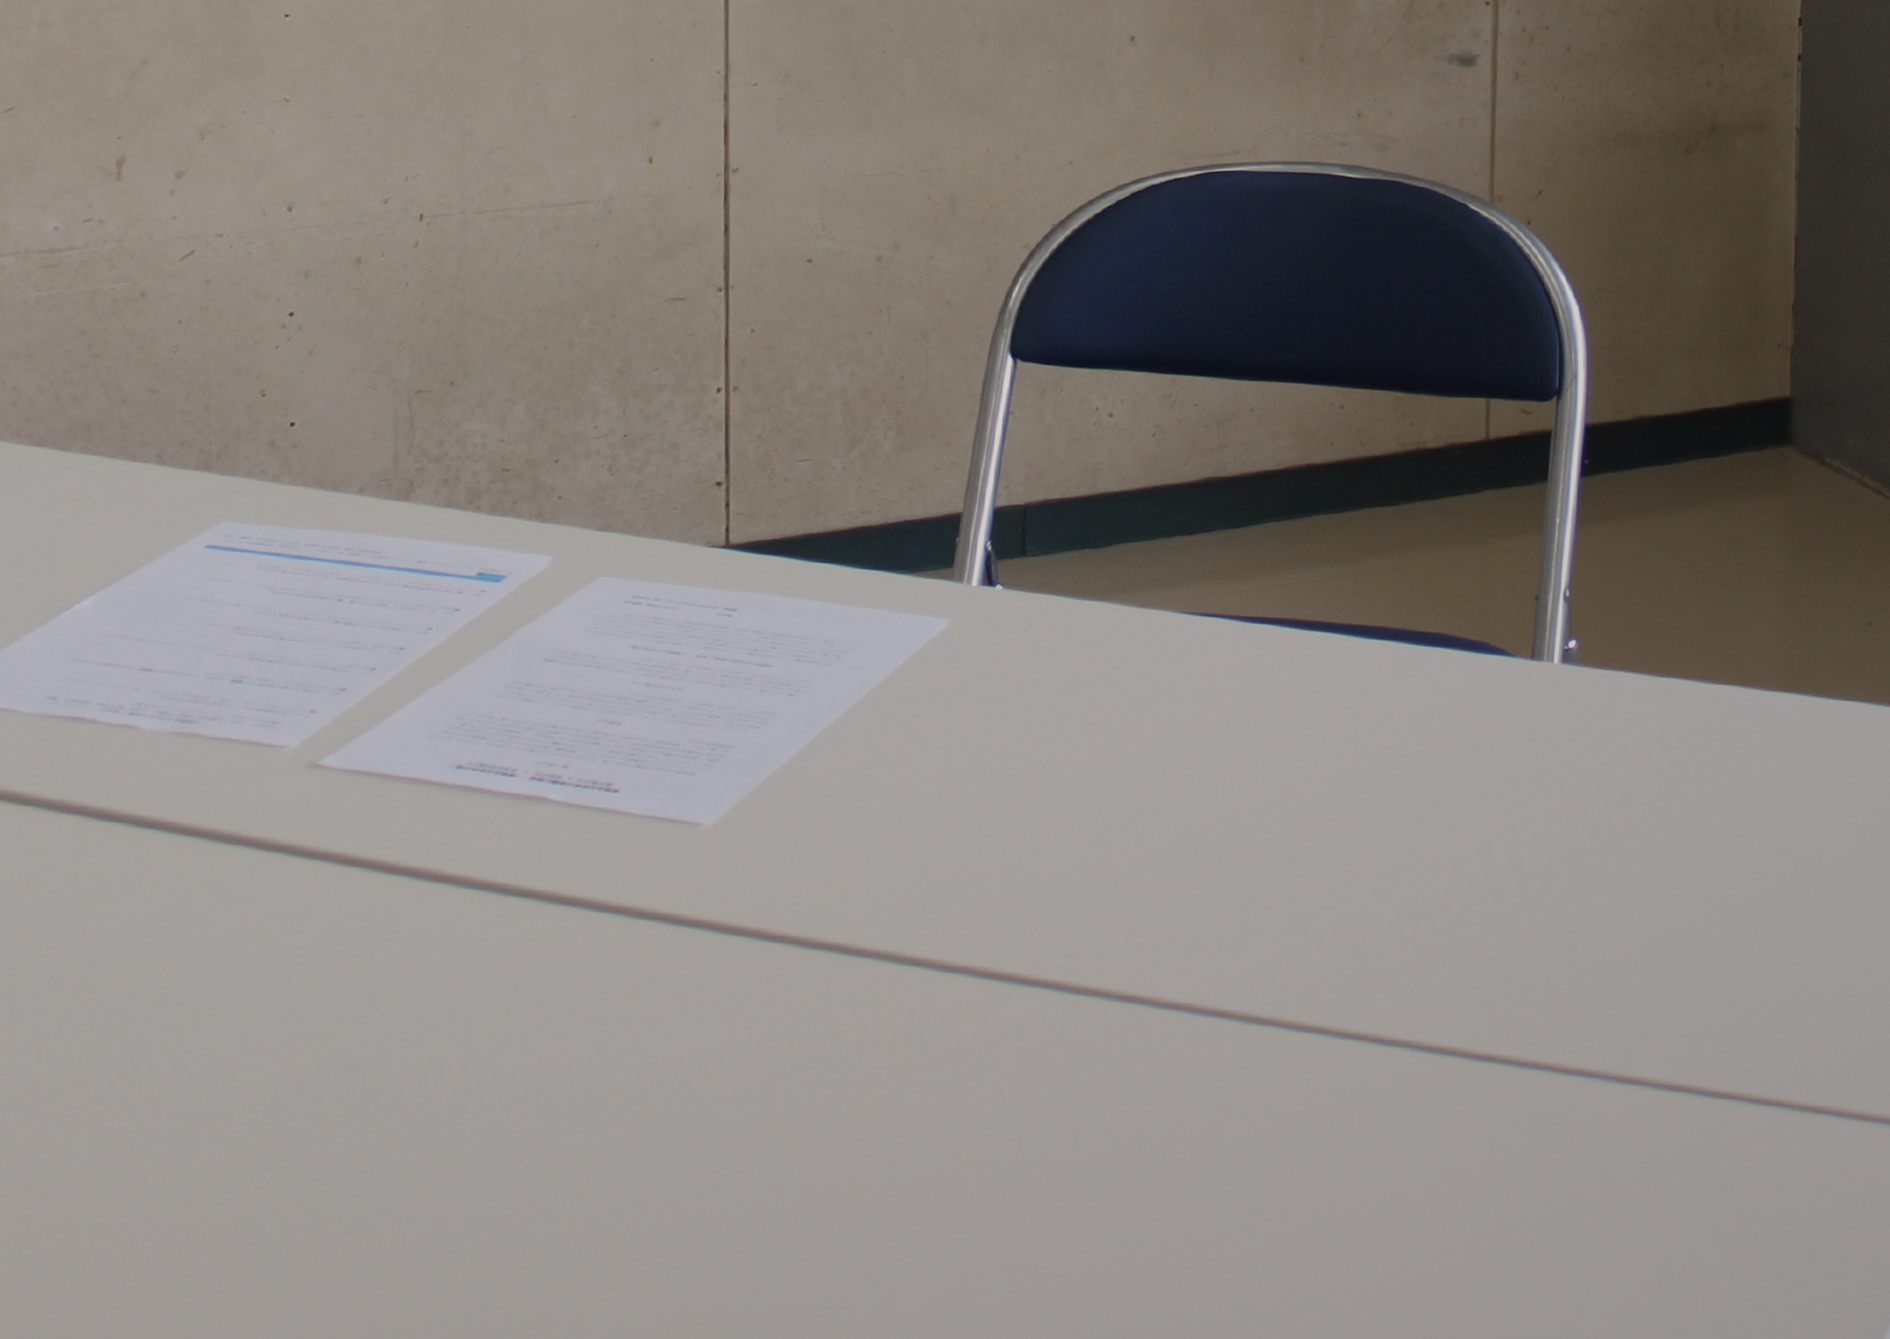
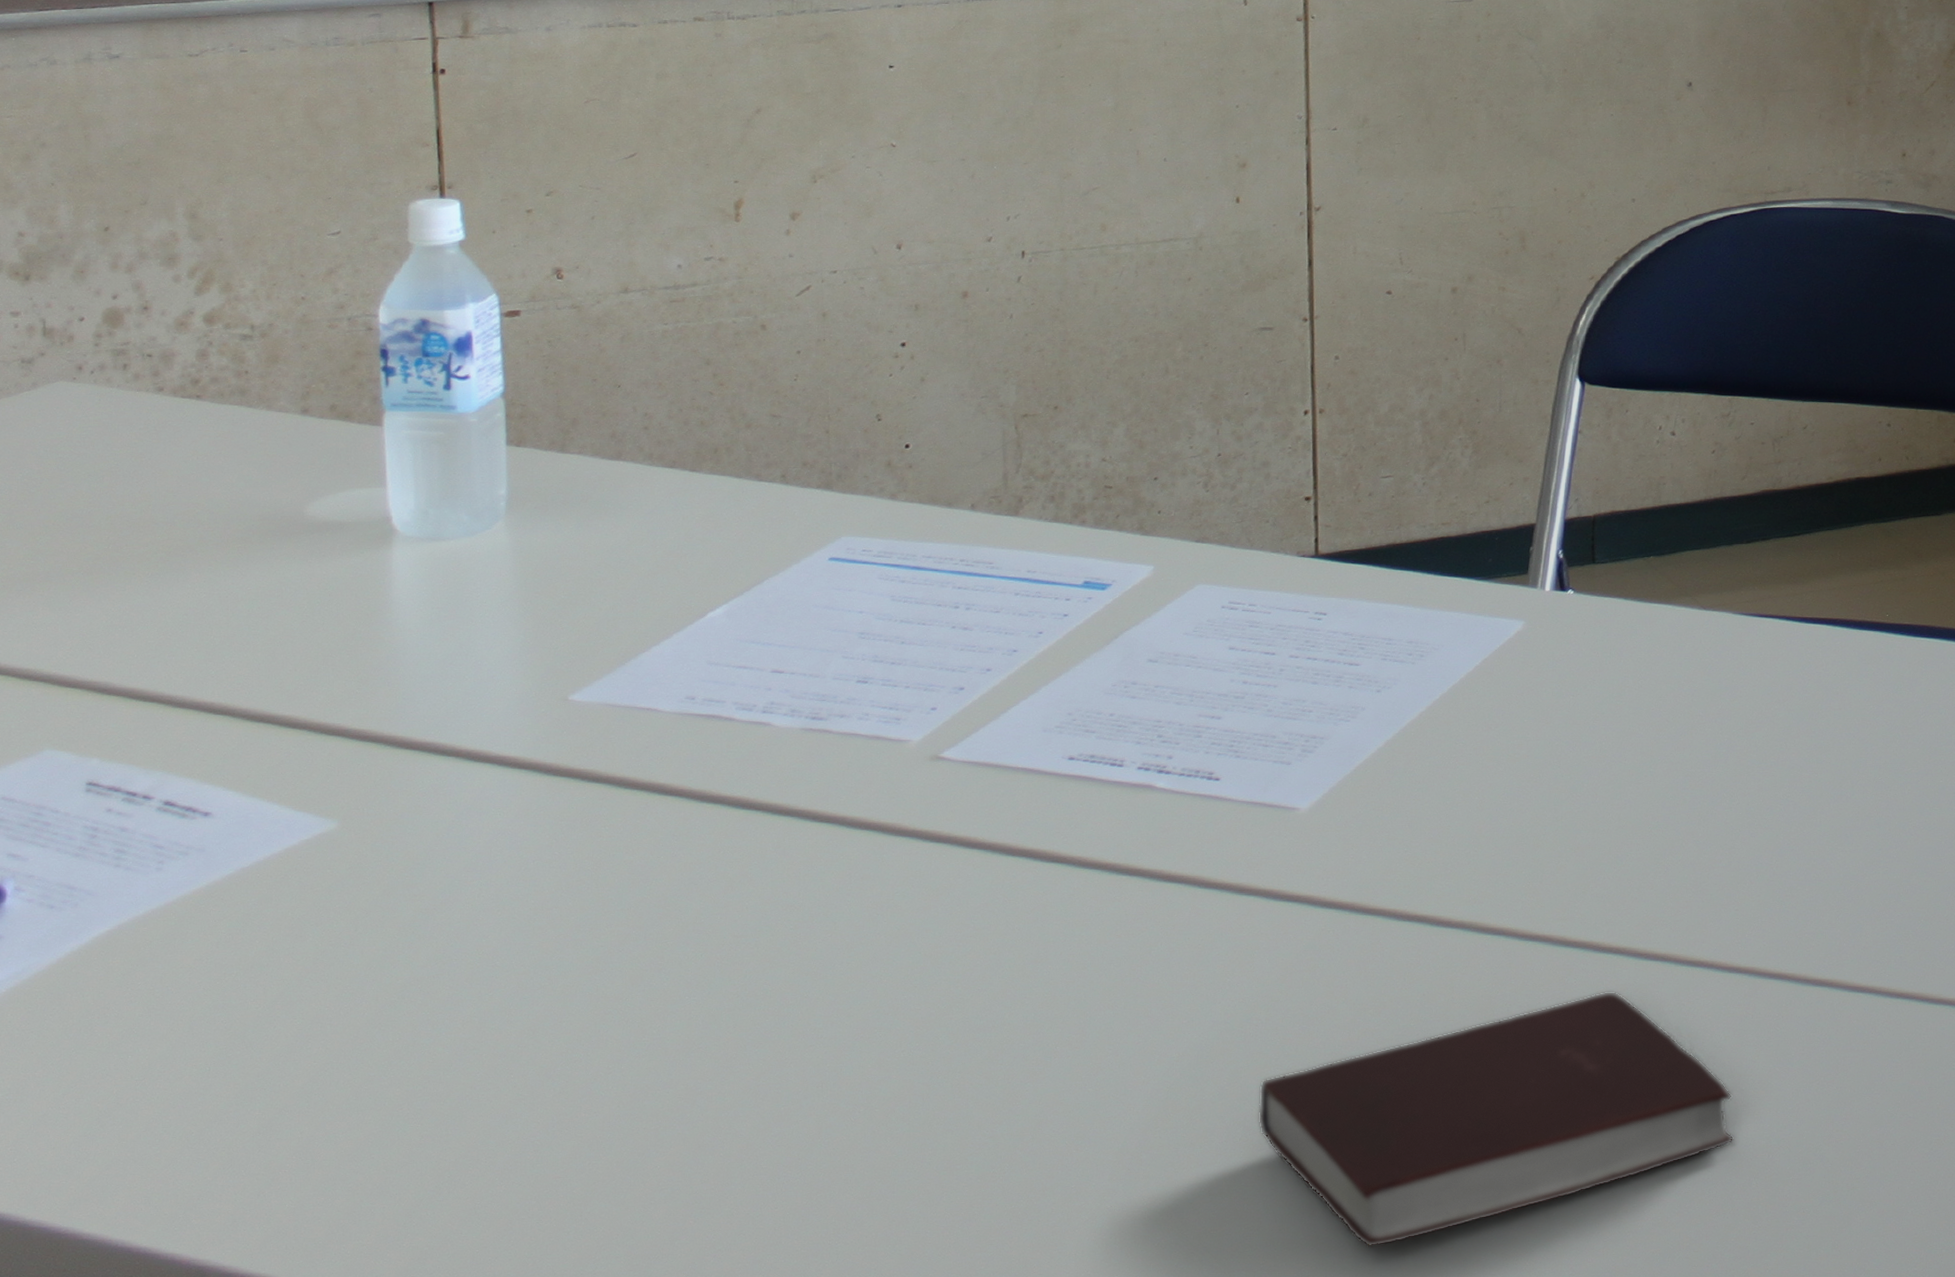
book: none [652,1029,1169,1315] -> present [1258,991,1734,1247]

